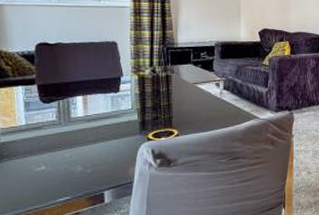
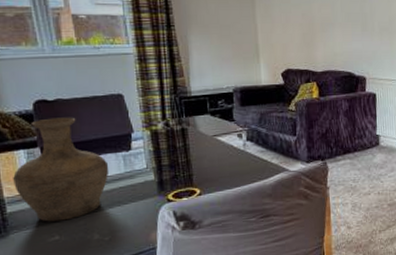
vase: none [9,59,98,153] -> present [13,117,110,222]

